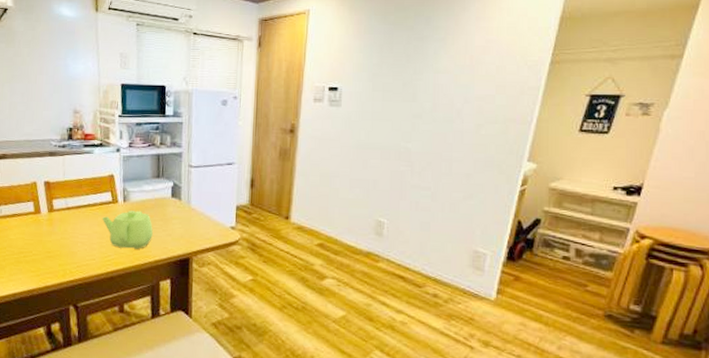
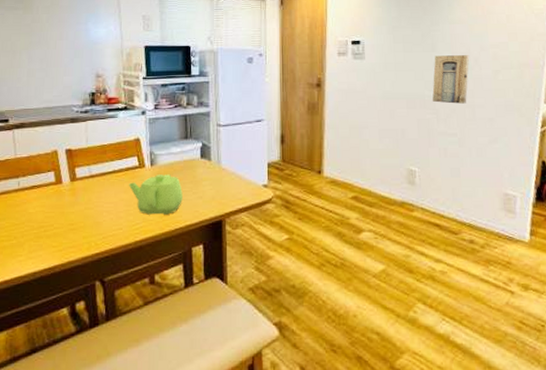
wall art: none [409,106,452,157] -> present [432,55,470,104]

